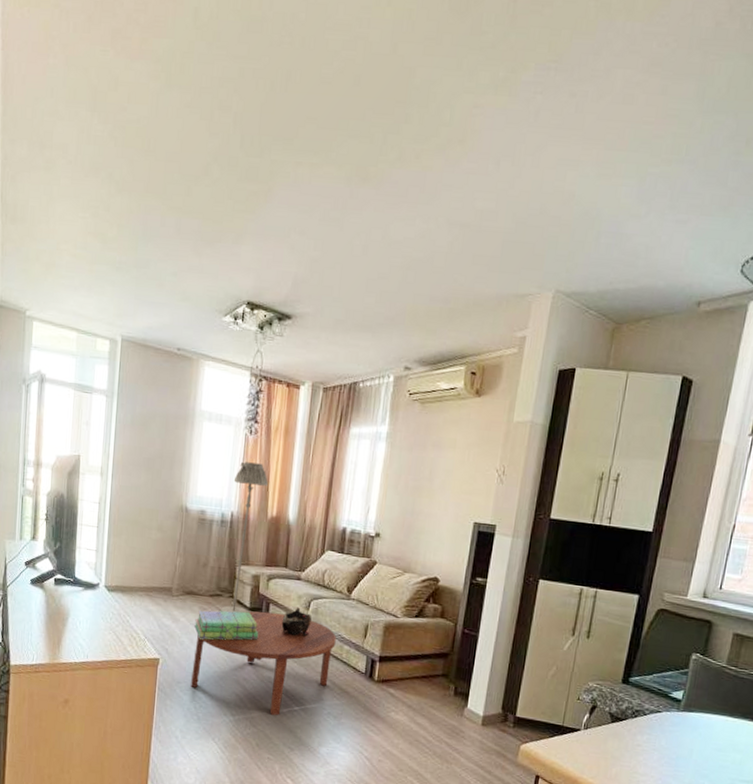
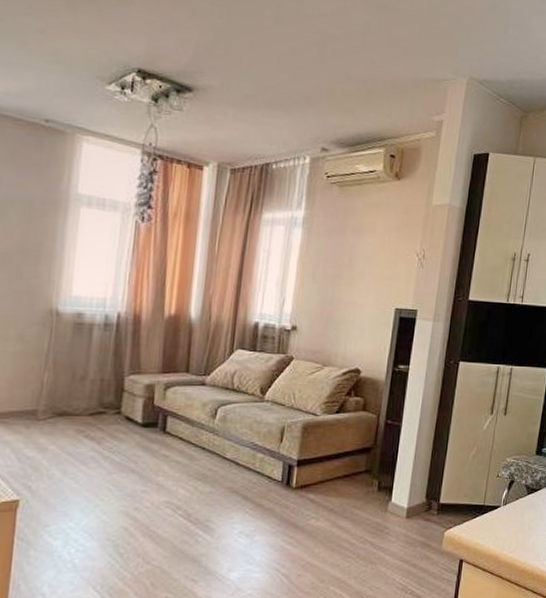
coffee table: present [191,611,337,716] -> none [63,426,248,547]
stack of books: present [194,610,259,641] -> none [68,429,154,469]
floor lamp: present [219,461,268,613] -> none [102,253,165,433]
decorative bowl: present [281,607,312,637] -> none [182,416,219,451]

